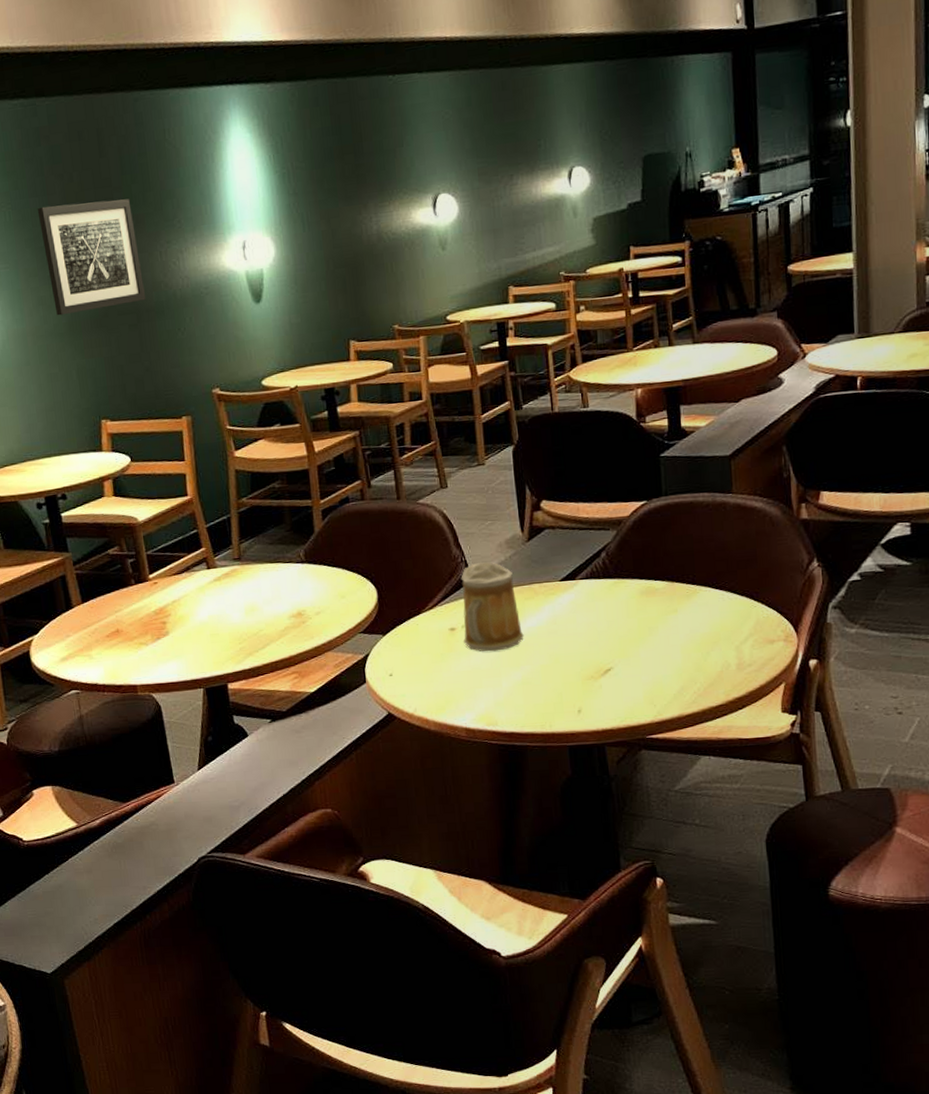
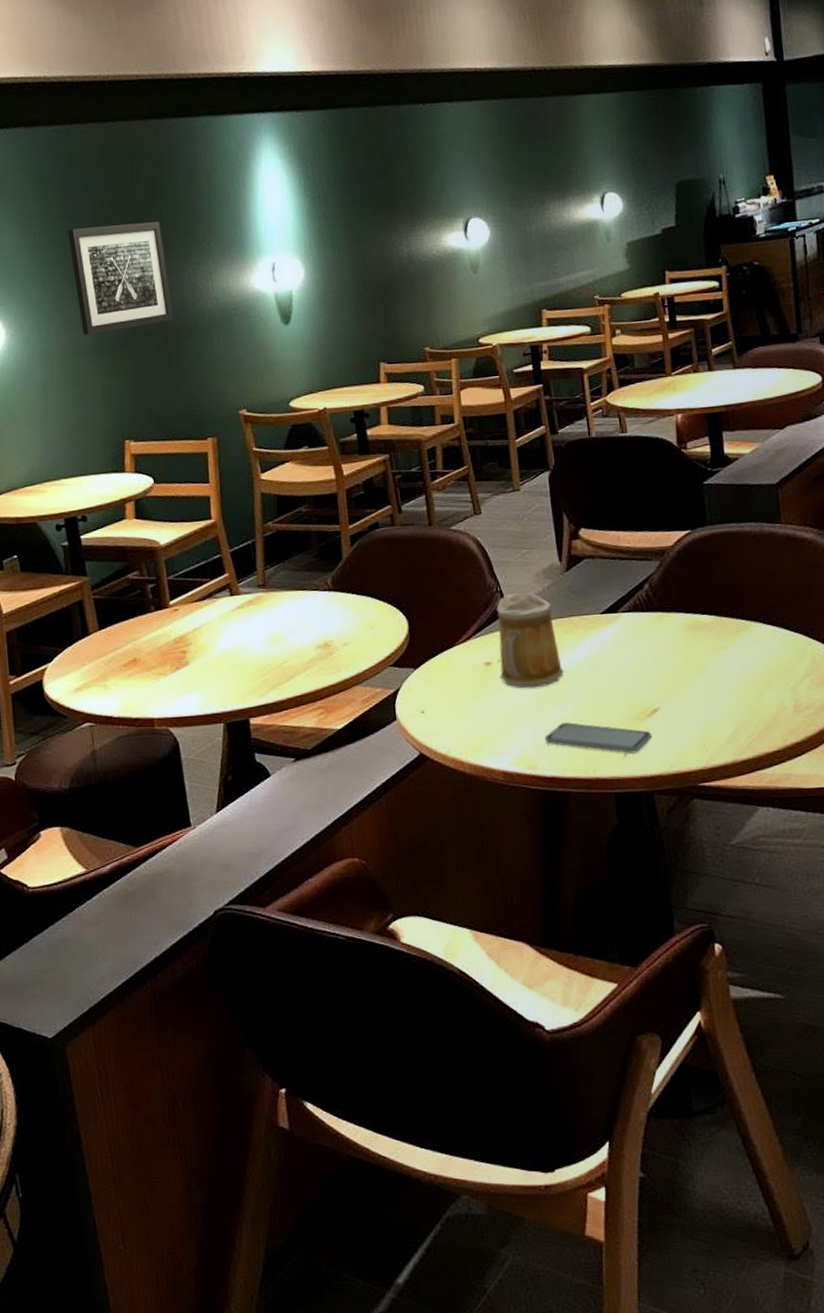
smartphone: none [504,682,605,710] -> present [544,722,653,754]

